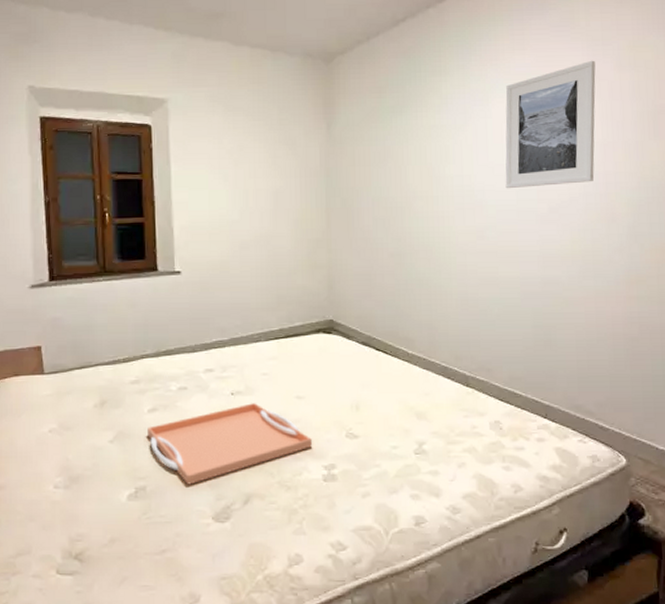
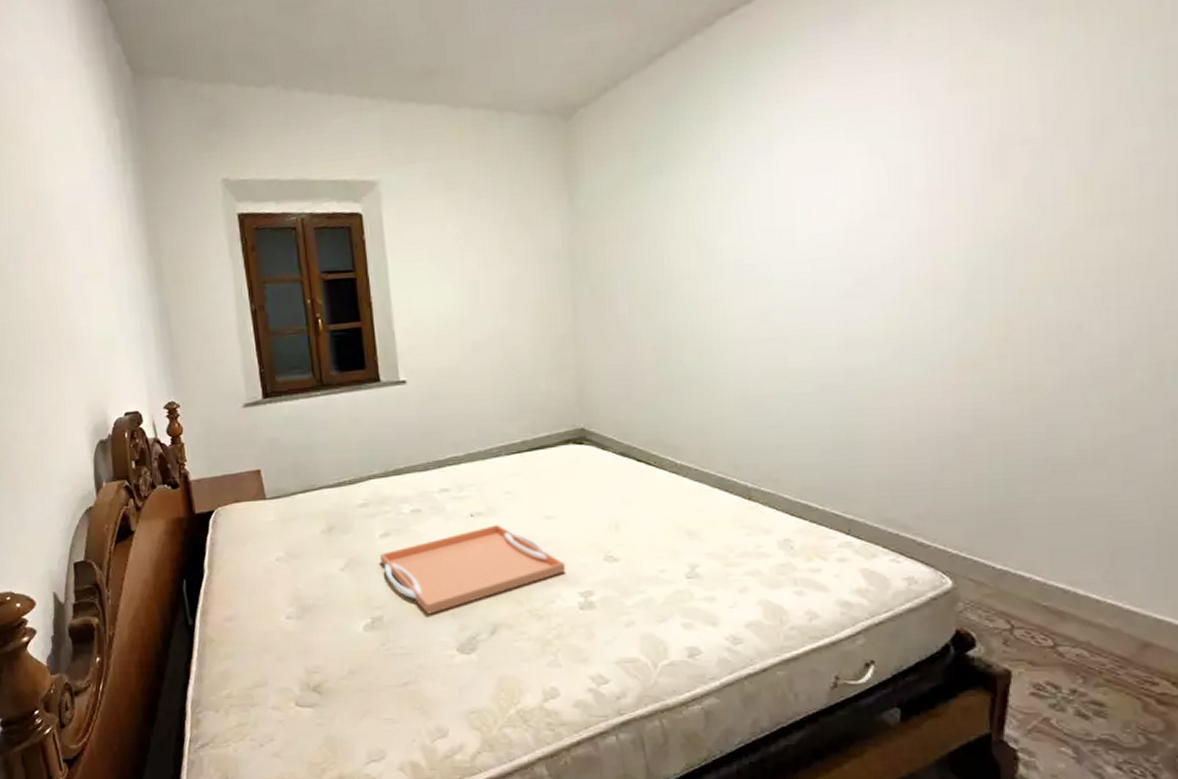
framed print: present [505,60,596,189] -> none [796,82,920,259]

